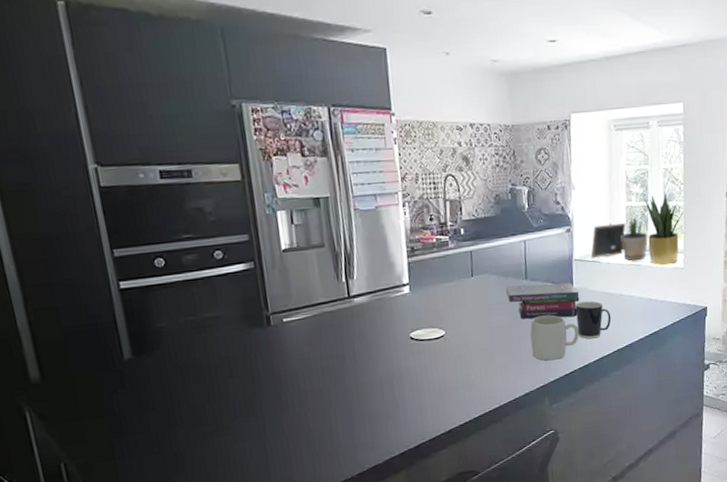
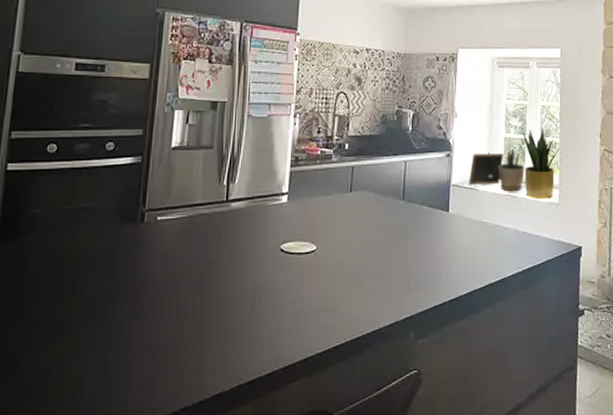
books: present [506,282,580,319] -> none [383,205,455,244]
mug: present [530,314,579,361] -> none [402,239,451,289]
mug: present [575,301,612,339] -> none [450,229,485,269]

